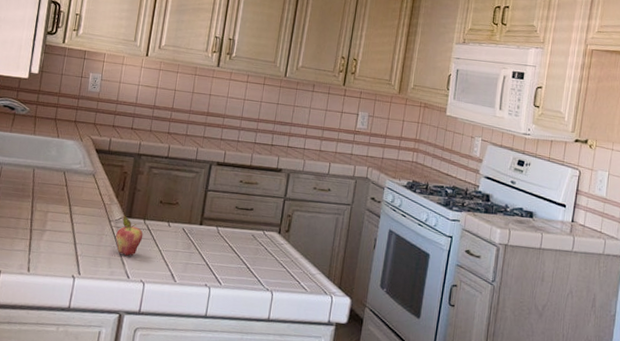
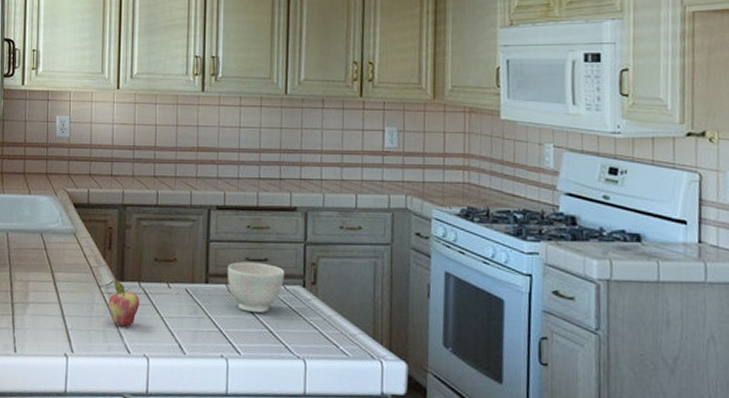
bowl: none [218,209,266,252] -> present [228,262,285,313]

